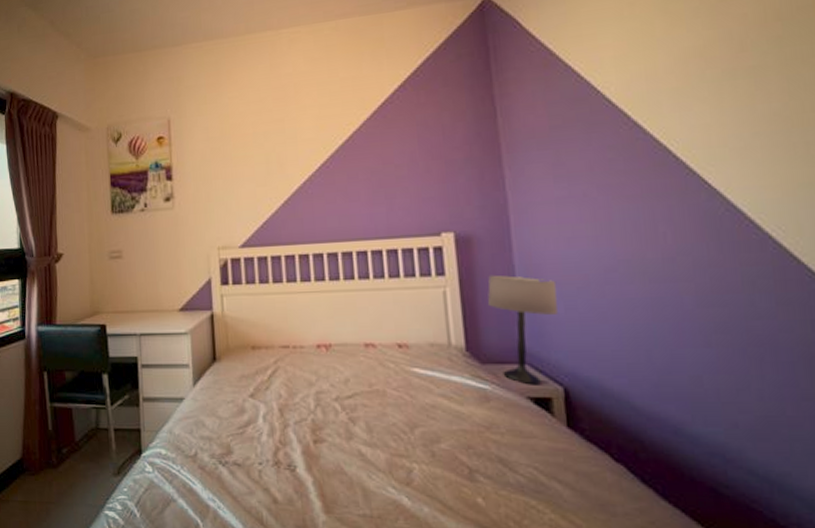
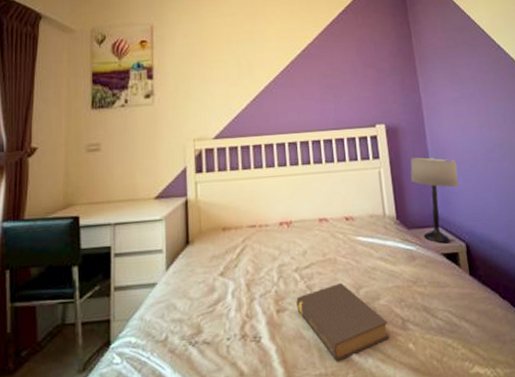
book: none [336,418,451,504] -> present [296,282,389,361]

